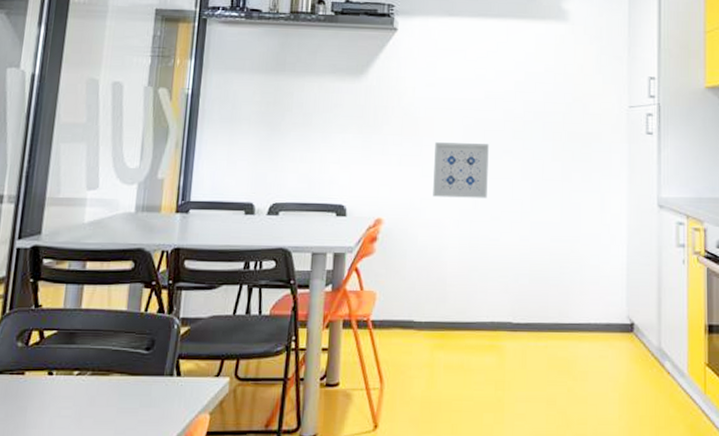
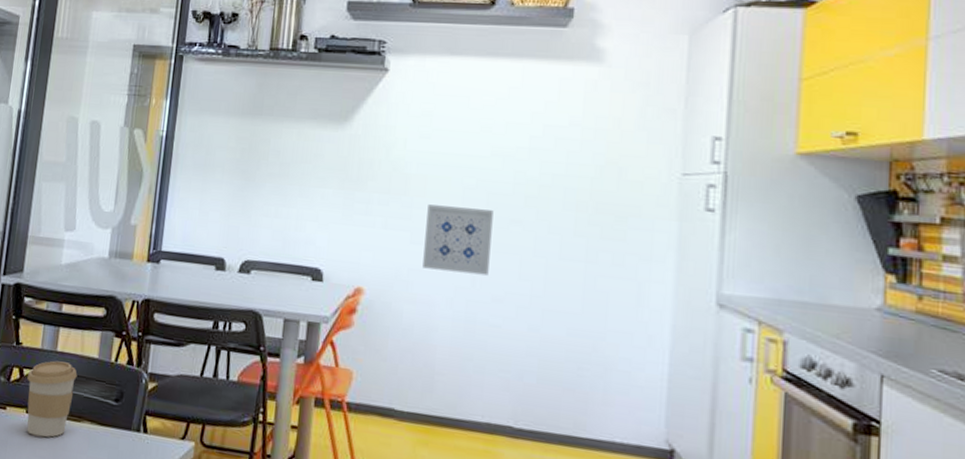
coffee cup: none [48,318,105,397] -> present [27,361,77,438]

